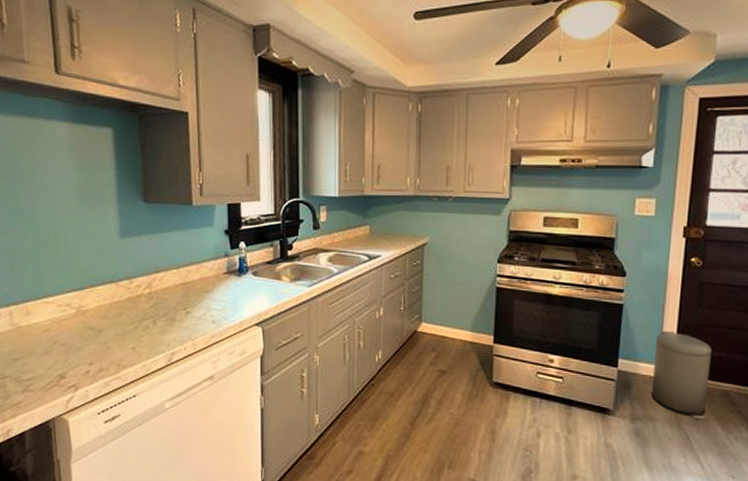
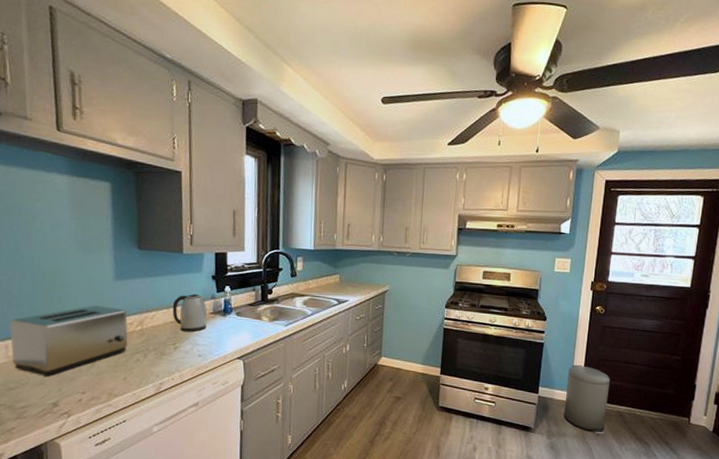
toaster: none [13,266,136,346] -> present [9,305,128,376]
kettle: none [182,252,221,295] -> present [172,294,207,332]

